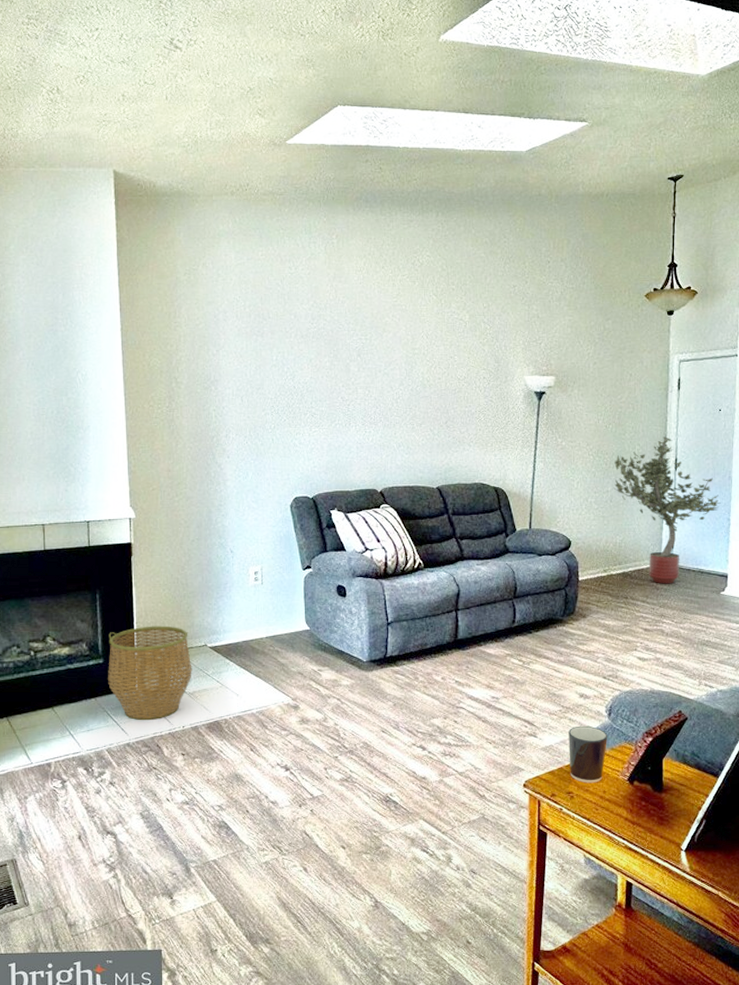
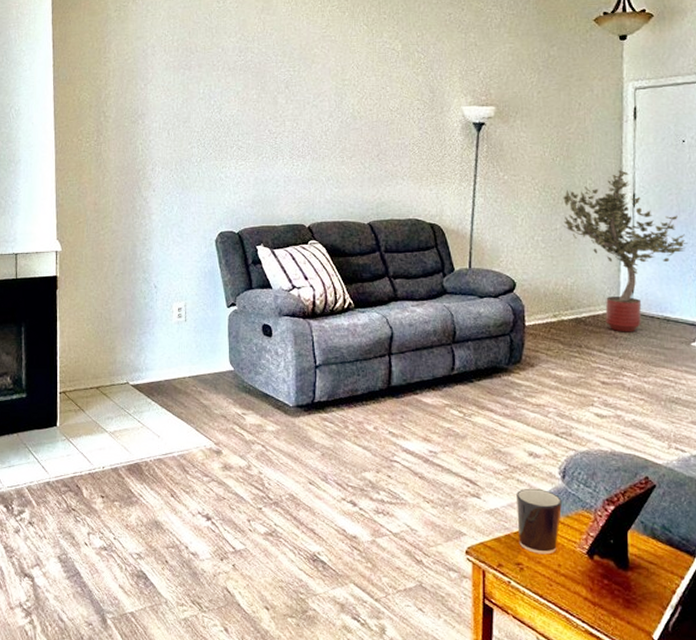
basket: present [108,626,192,720] -> none [30,361,114,459]

